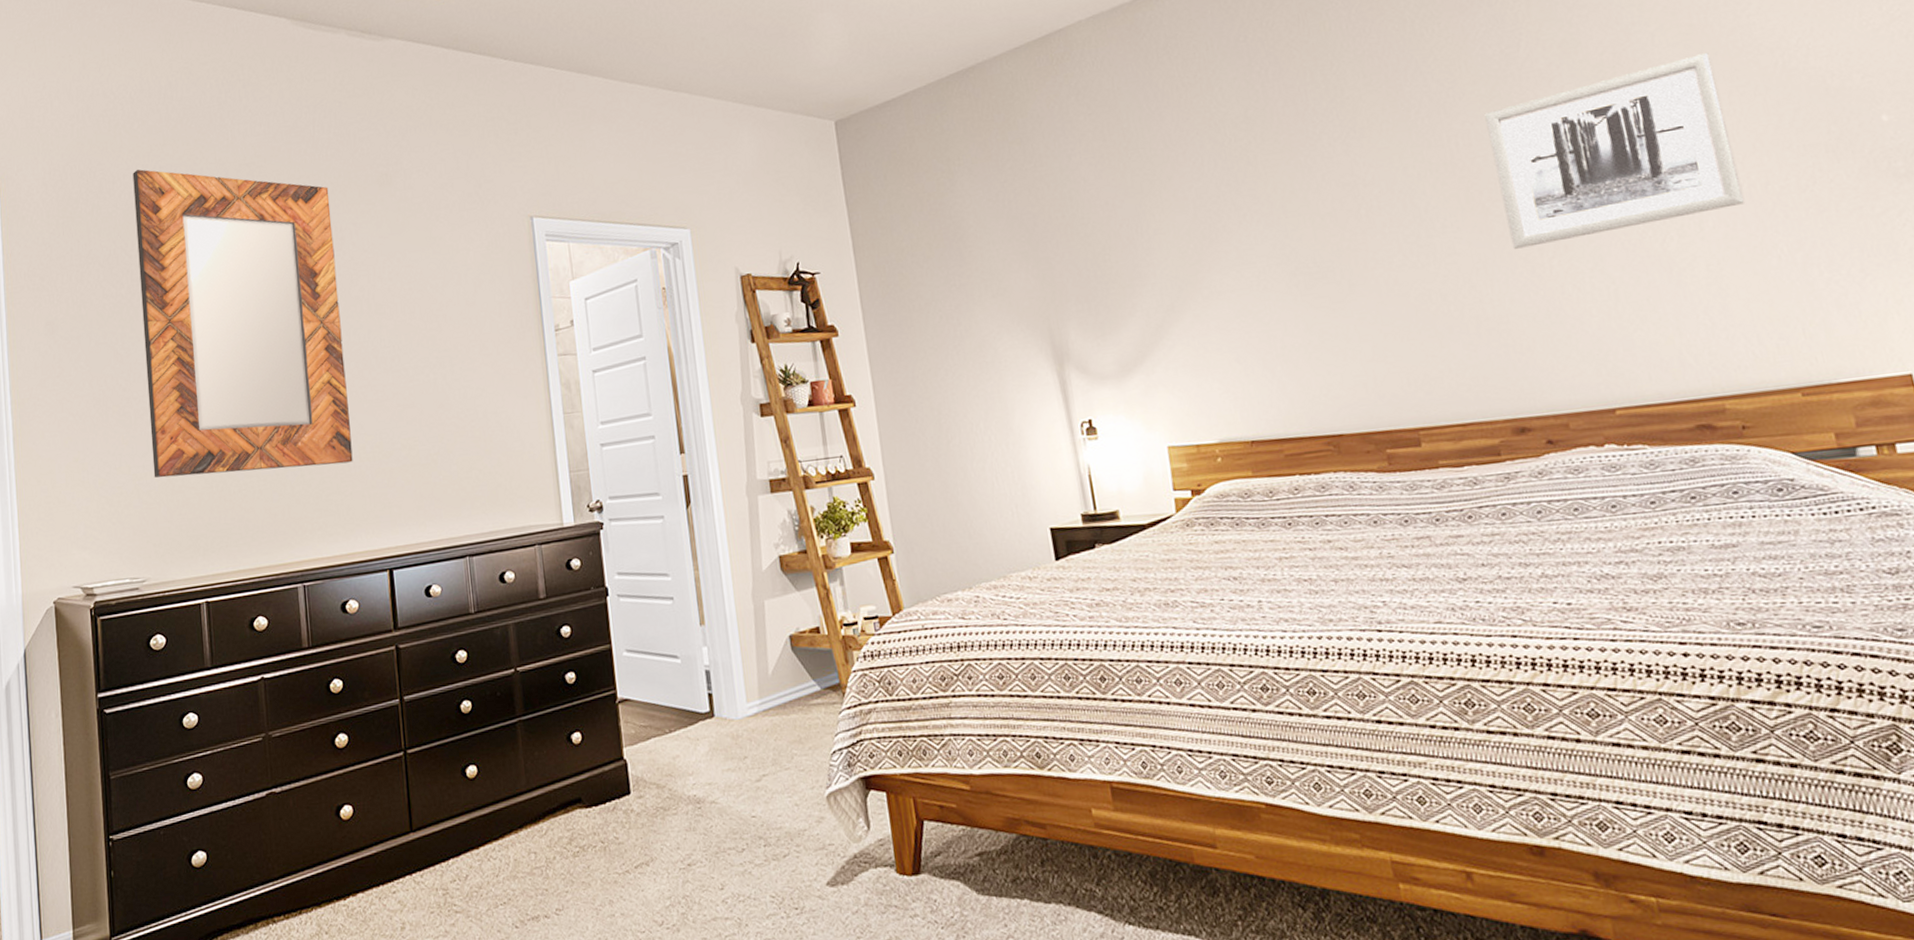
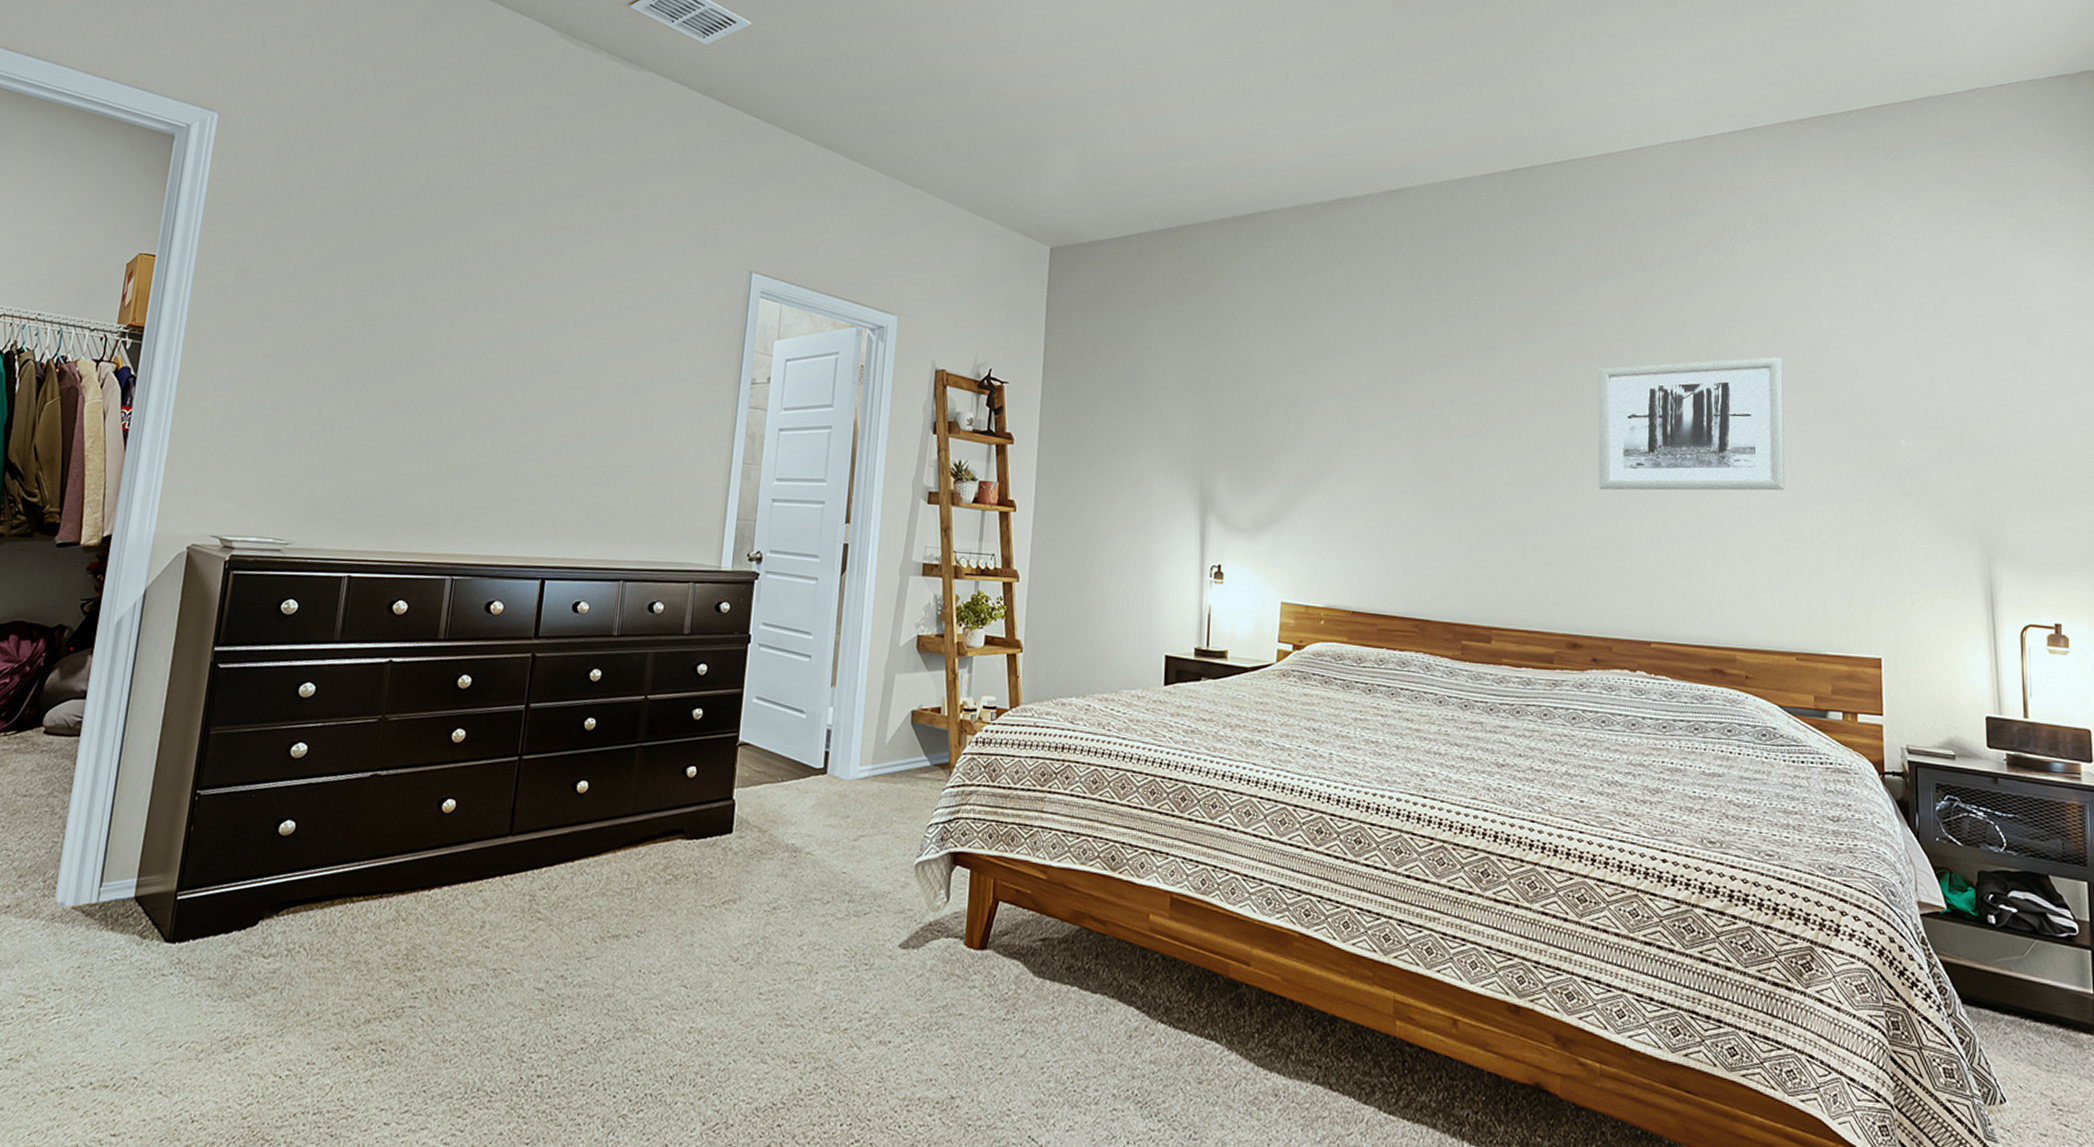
home mirror: present [132,169,353,478] -> none [320,138,558,469]

